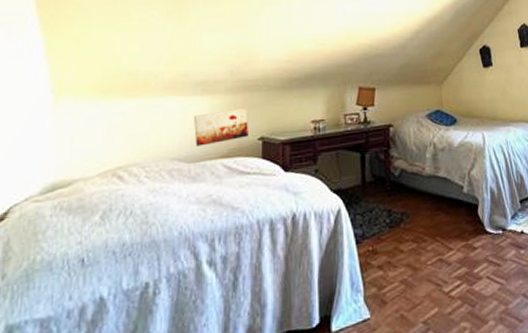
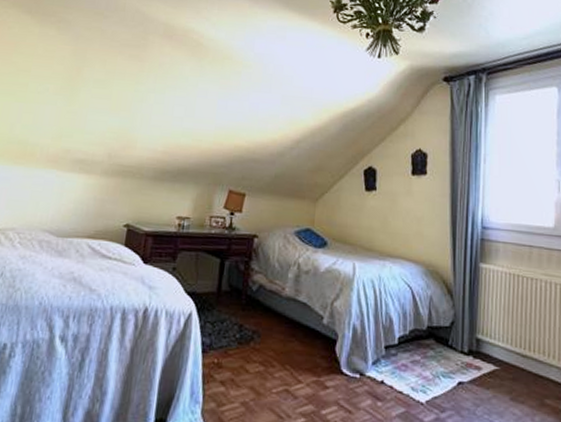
wall art: present [194,108,248,147] -> none [66,191,118,223]

